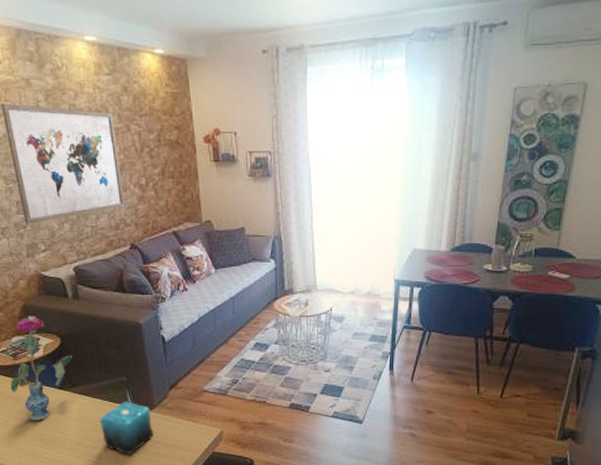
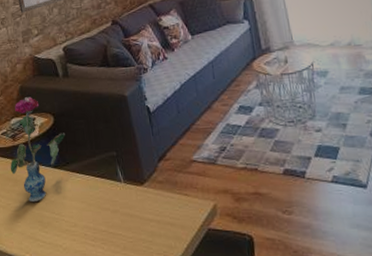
candle: present [99,401,154,454] -> none [92,177,147,235]

